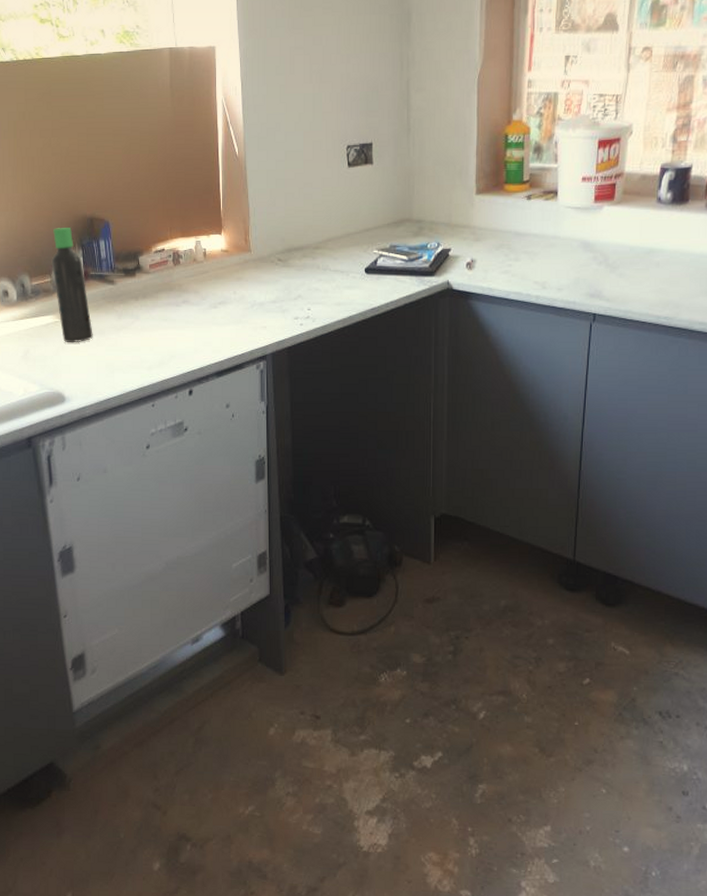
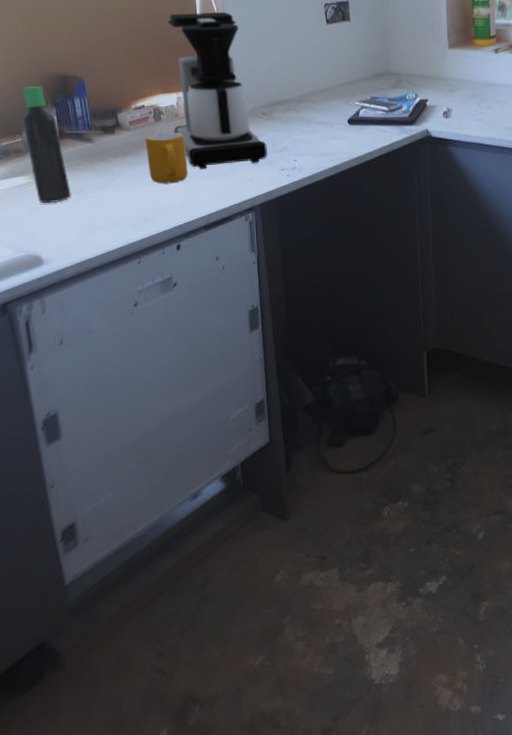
mug: none [164,276,203,328] -> present [145,132,188,184]
coffee maker: none [190,155,281,315] -> present [168,12,267,170]

